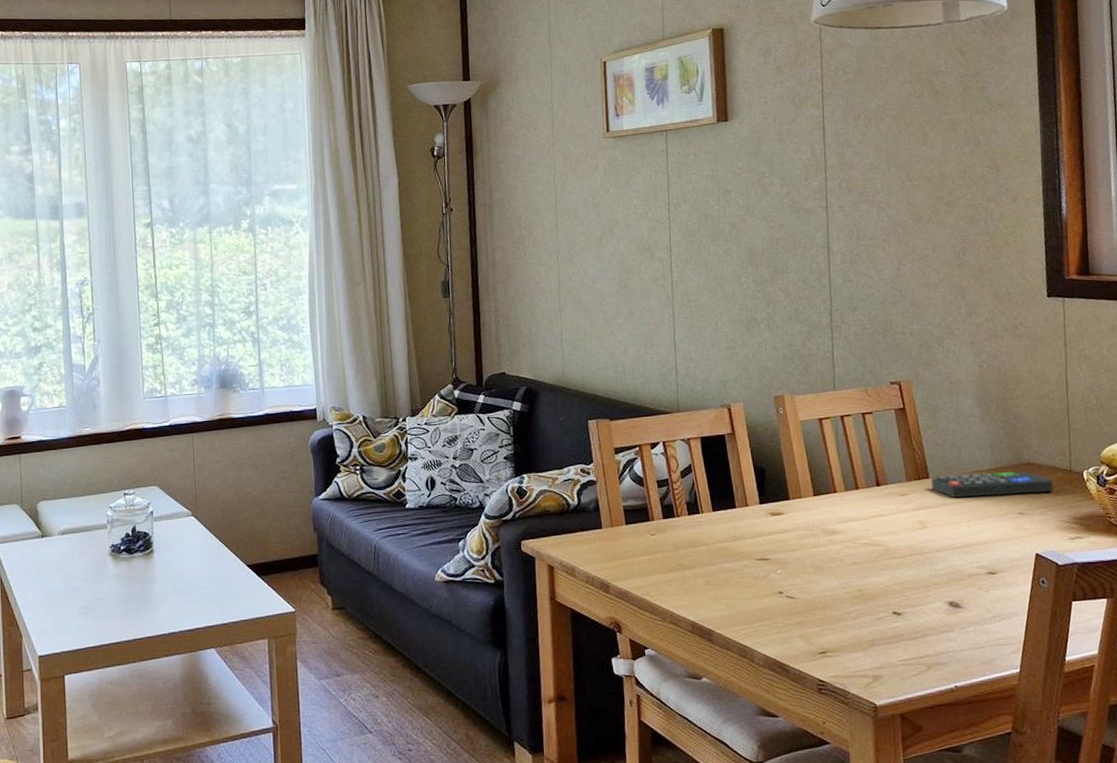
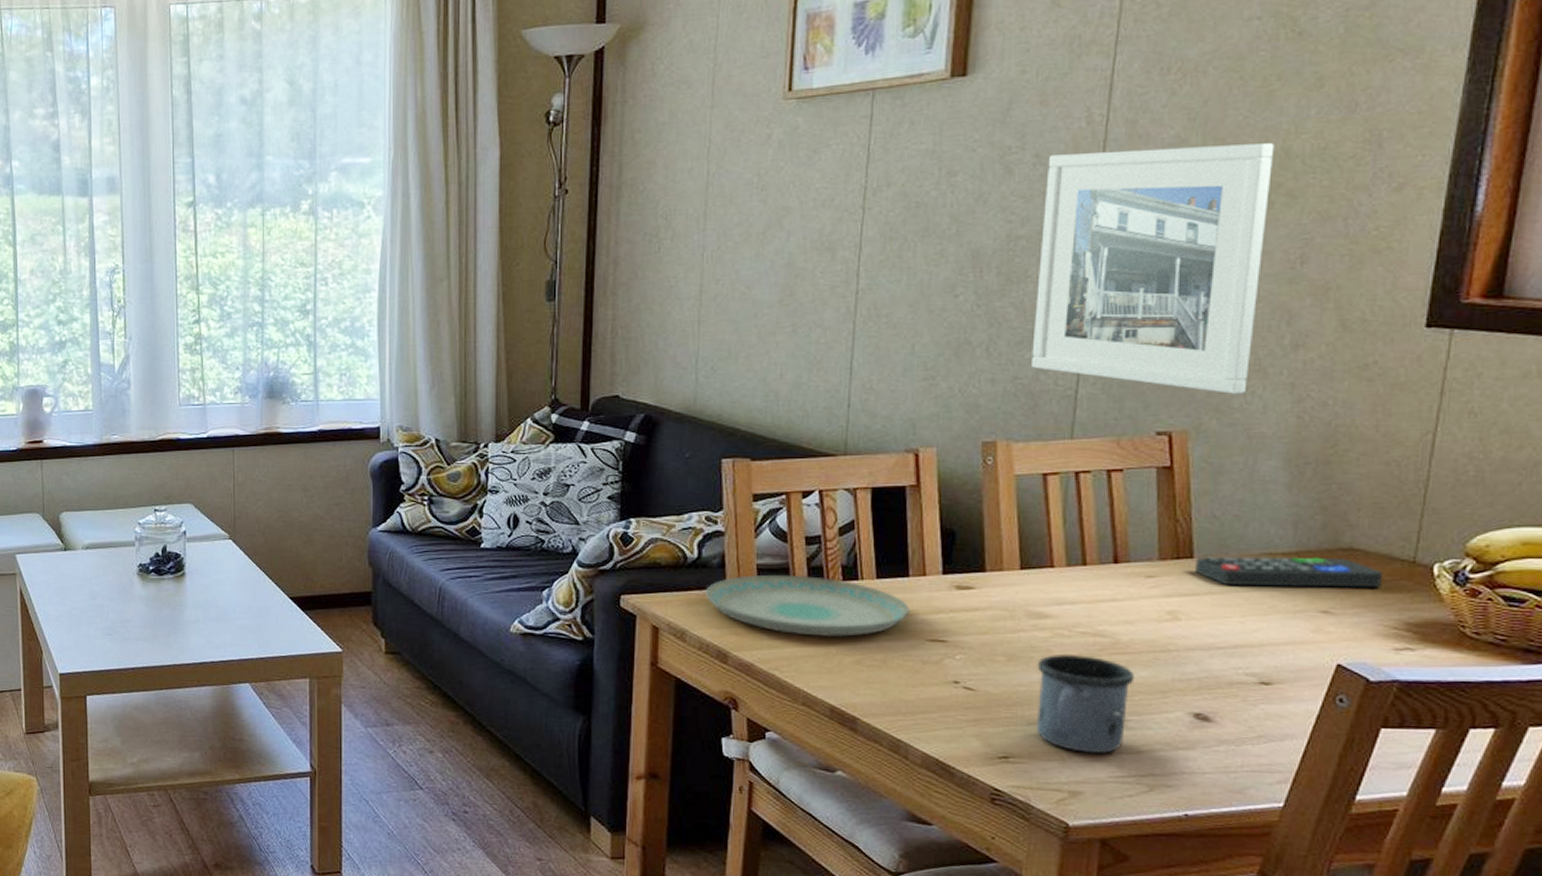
plate: none [587,512,740,564] -> present [706,574,910,637]
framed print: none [790,168,944,351] -> present [1032,143,1275,394]
mug: none [835,562,905,643] -> present [1037,655,1135,754]

